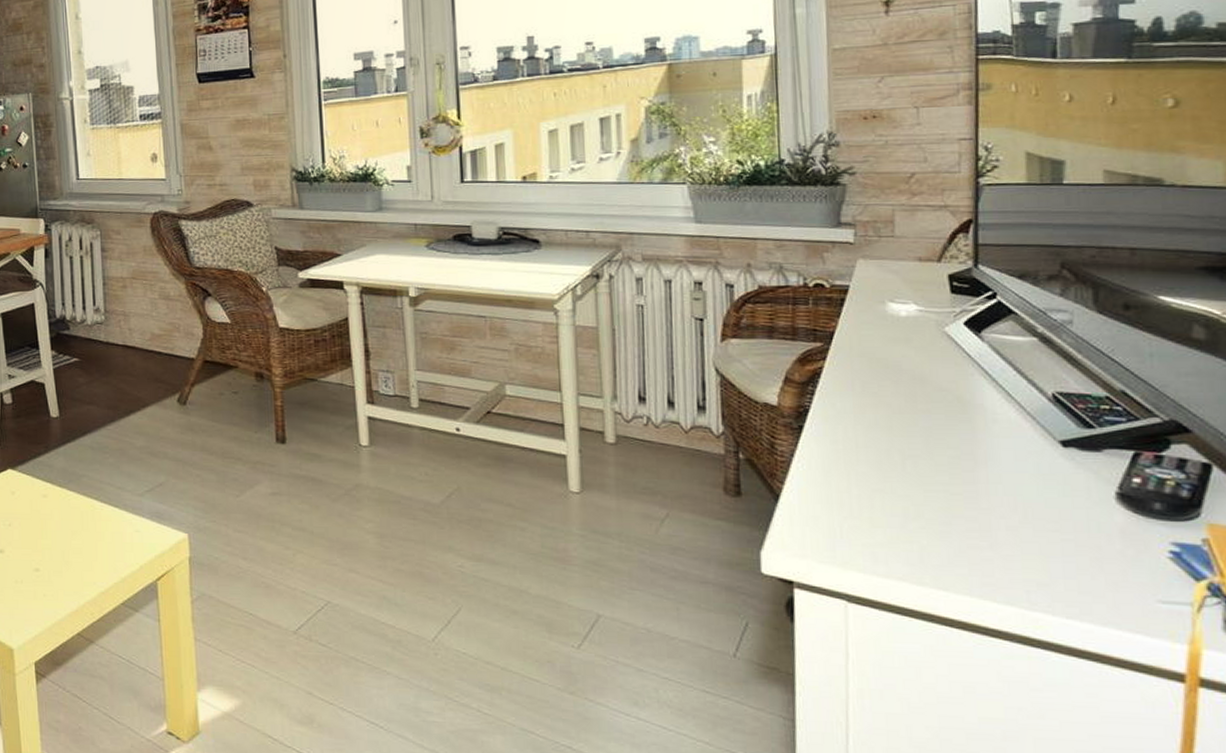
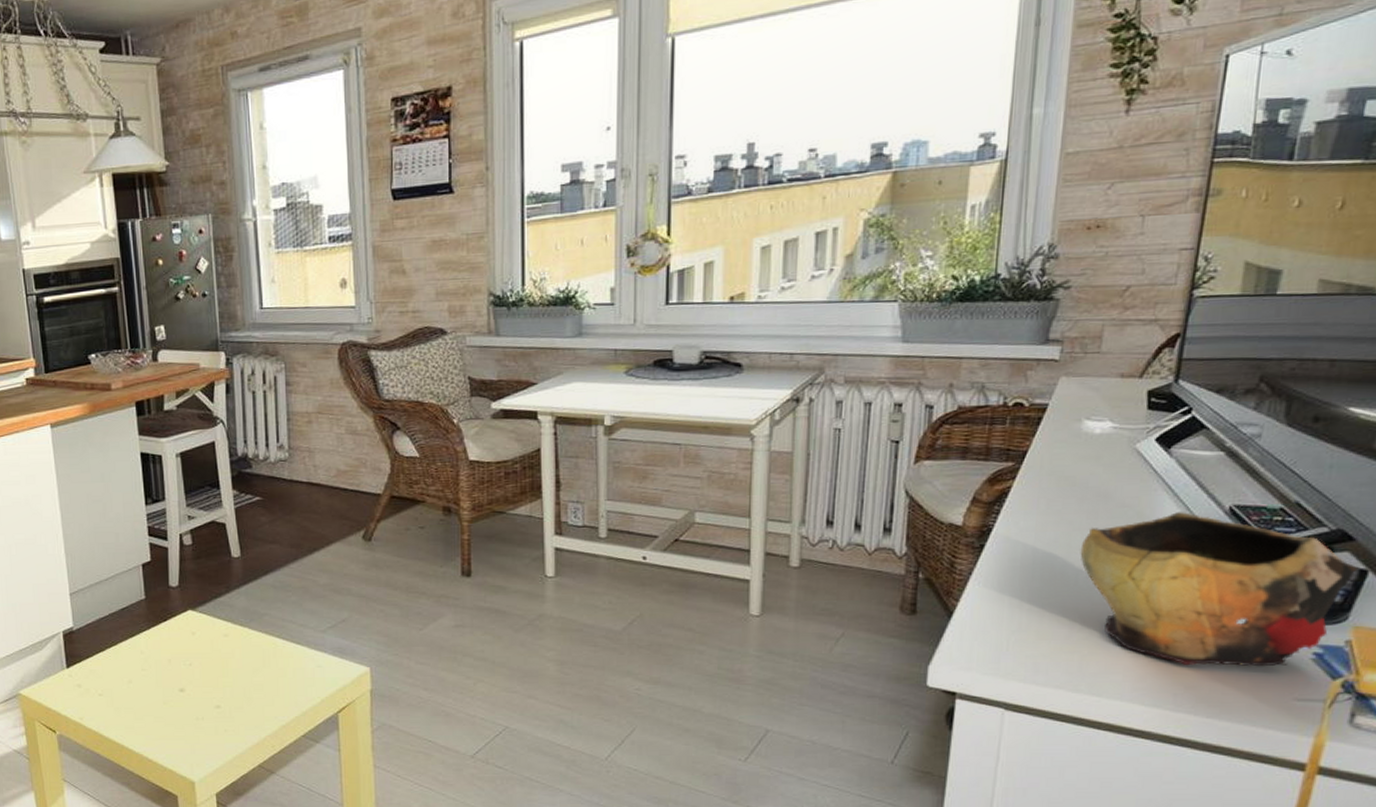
decorative bowl: none [903,398,1203,565] -> present [1080,512,1360,667]

